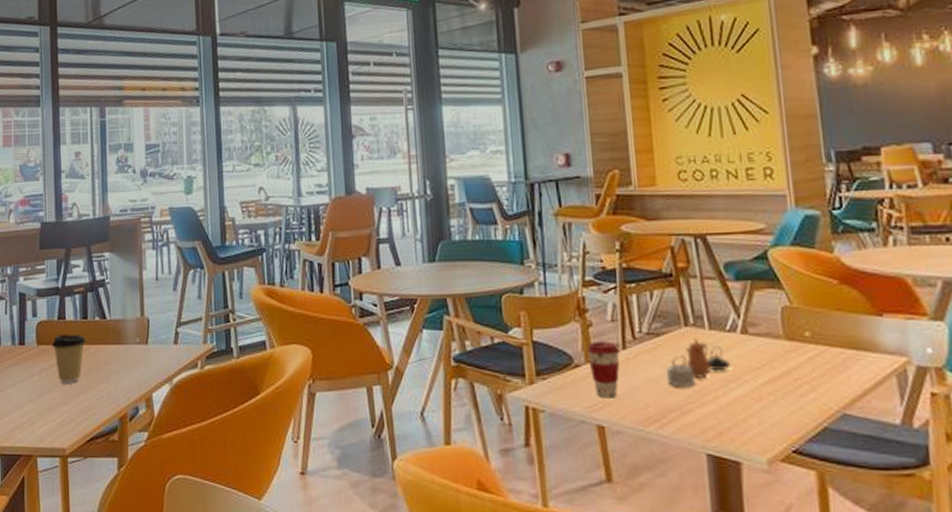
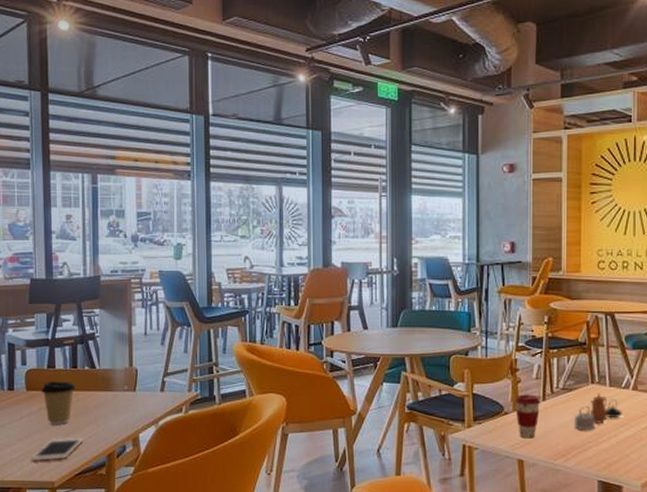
cell phone: none [42,397,96,424] -> present [31,437,84,461]

